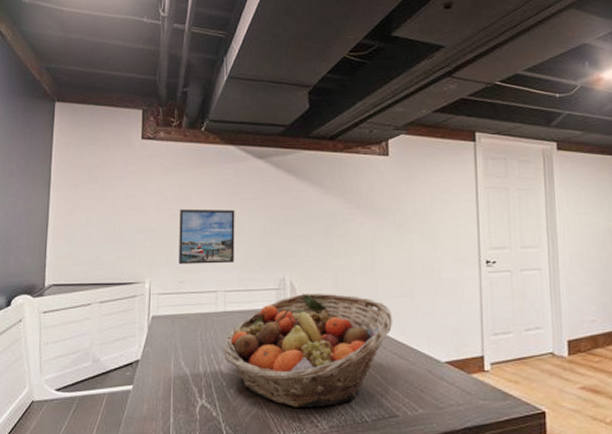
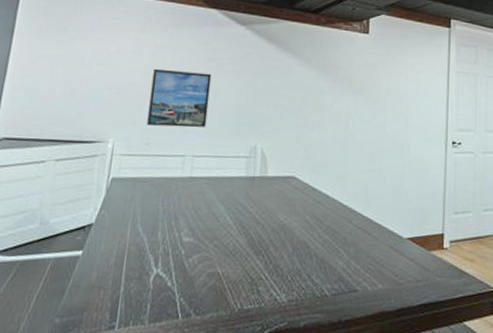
fruit basket: present [222,293,393,408] -> none [184,162,361,280]

